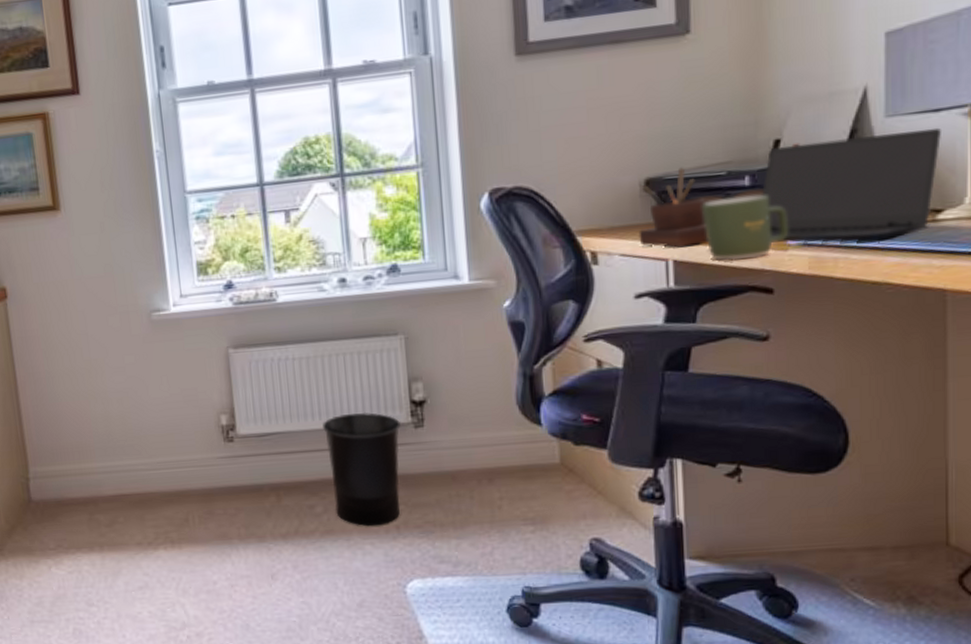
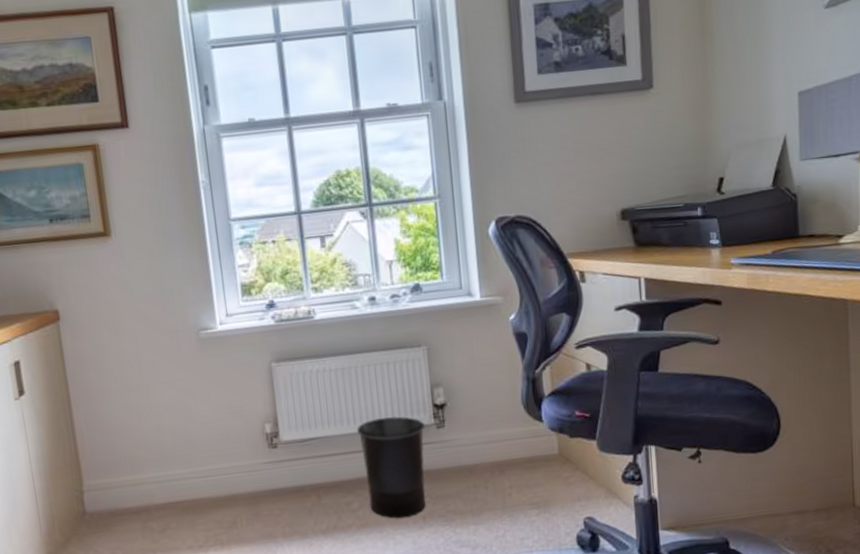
desk organizer: present [638,143,800,248] -> none [617,180,739,268]
mug: present [702,195,788,260] -> none [666,223,731,278]
laptop: present [762,127,942,243] -> none [711,169,841,263]

